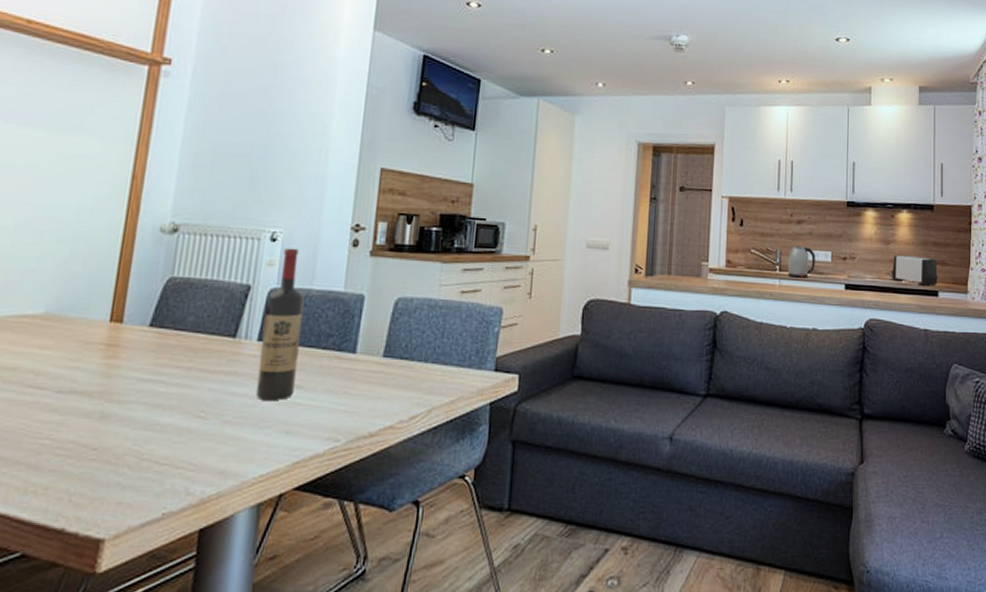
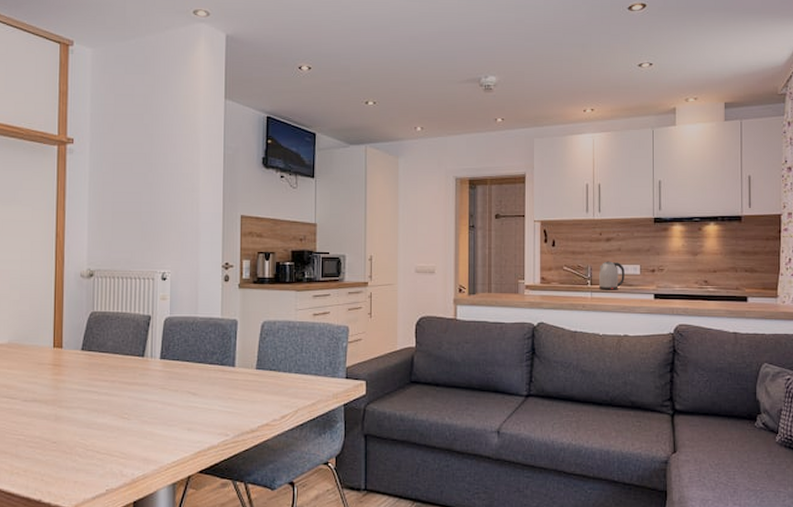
wine bottle: present [255,248,305,401] -> none [163,285,192,405]
toaster: present [891,254,939,286] -> none [699,264,748,292]

